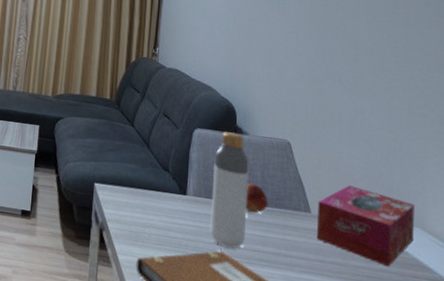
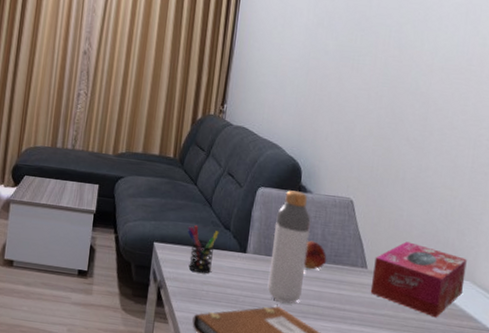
pen holder: none [127,166,158,216] -> present [187,225,219,274]

